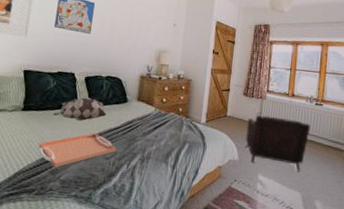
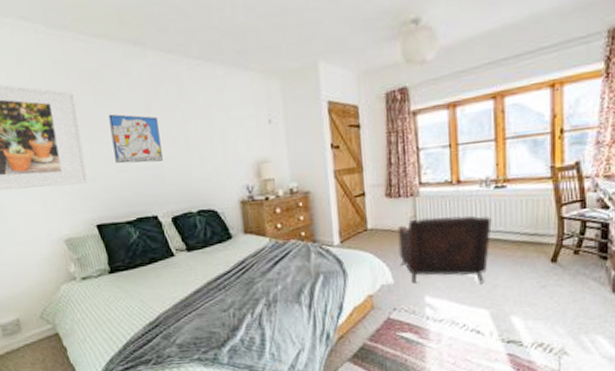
serving tray: present [39,132,117,168] -> none [140,283,233,331]
decorative pillow: present [54,97,107,121] -> none [147,242,211,273]

